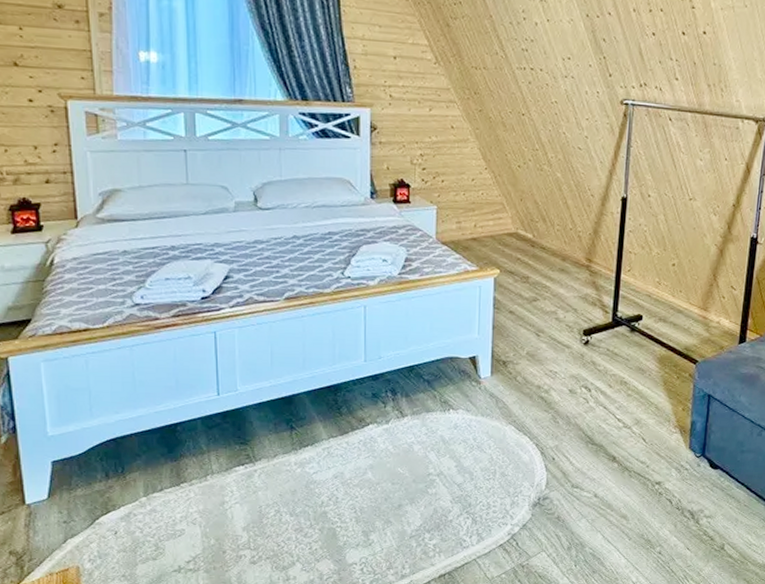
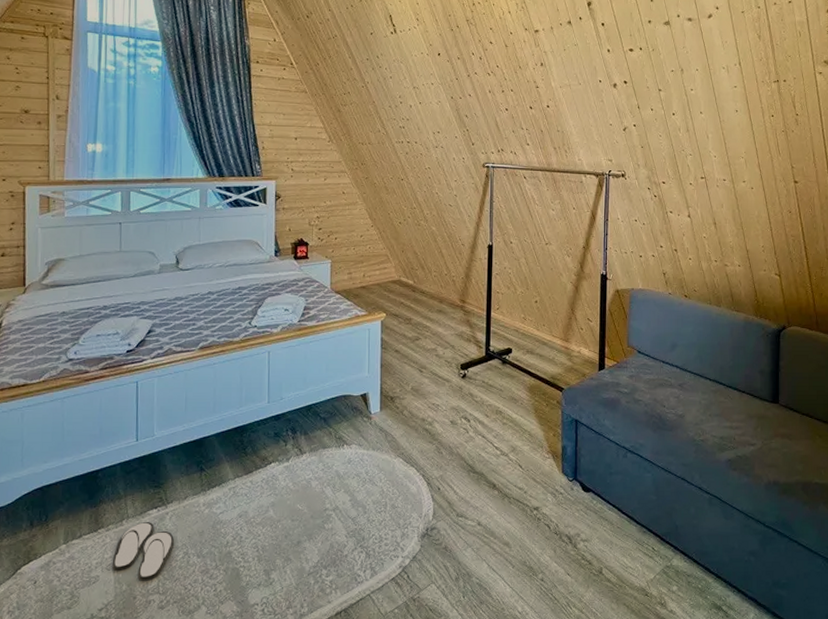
slippers: none [198,478,264,536] -> present [112,522,174,581]

